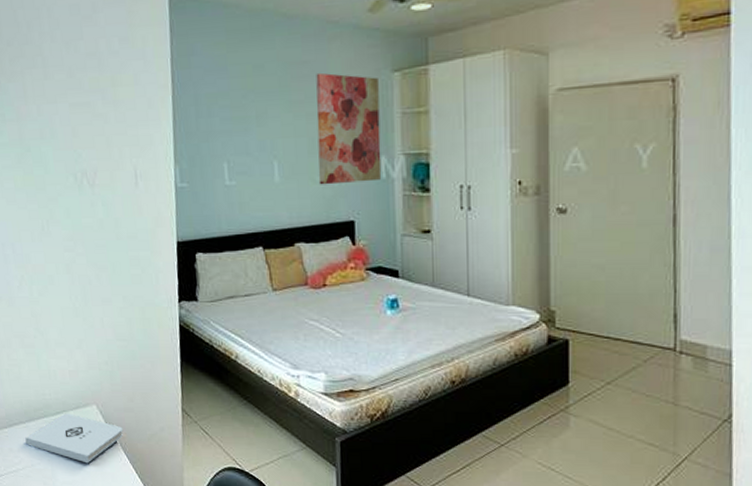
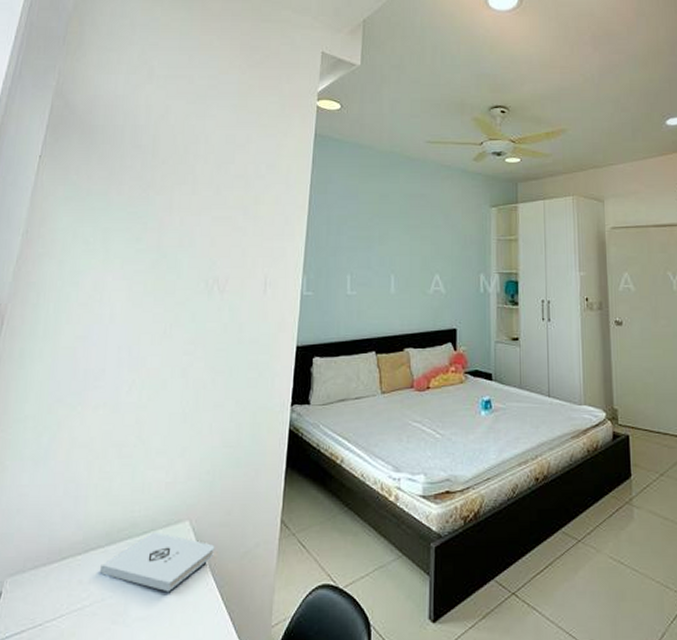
wall art: present [316,72,382,185] -> none [428,204,480,297]

